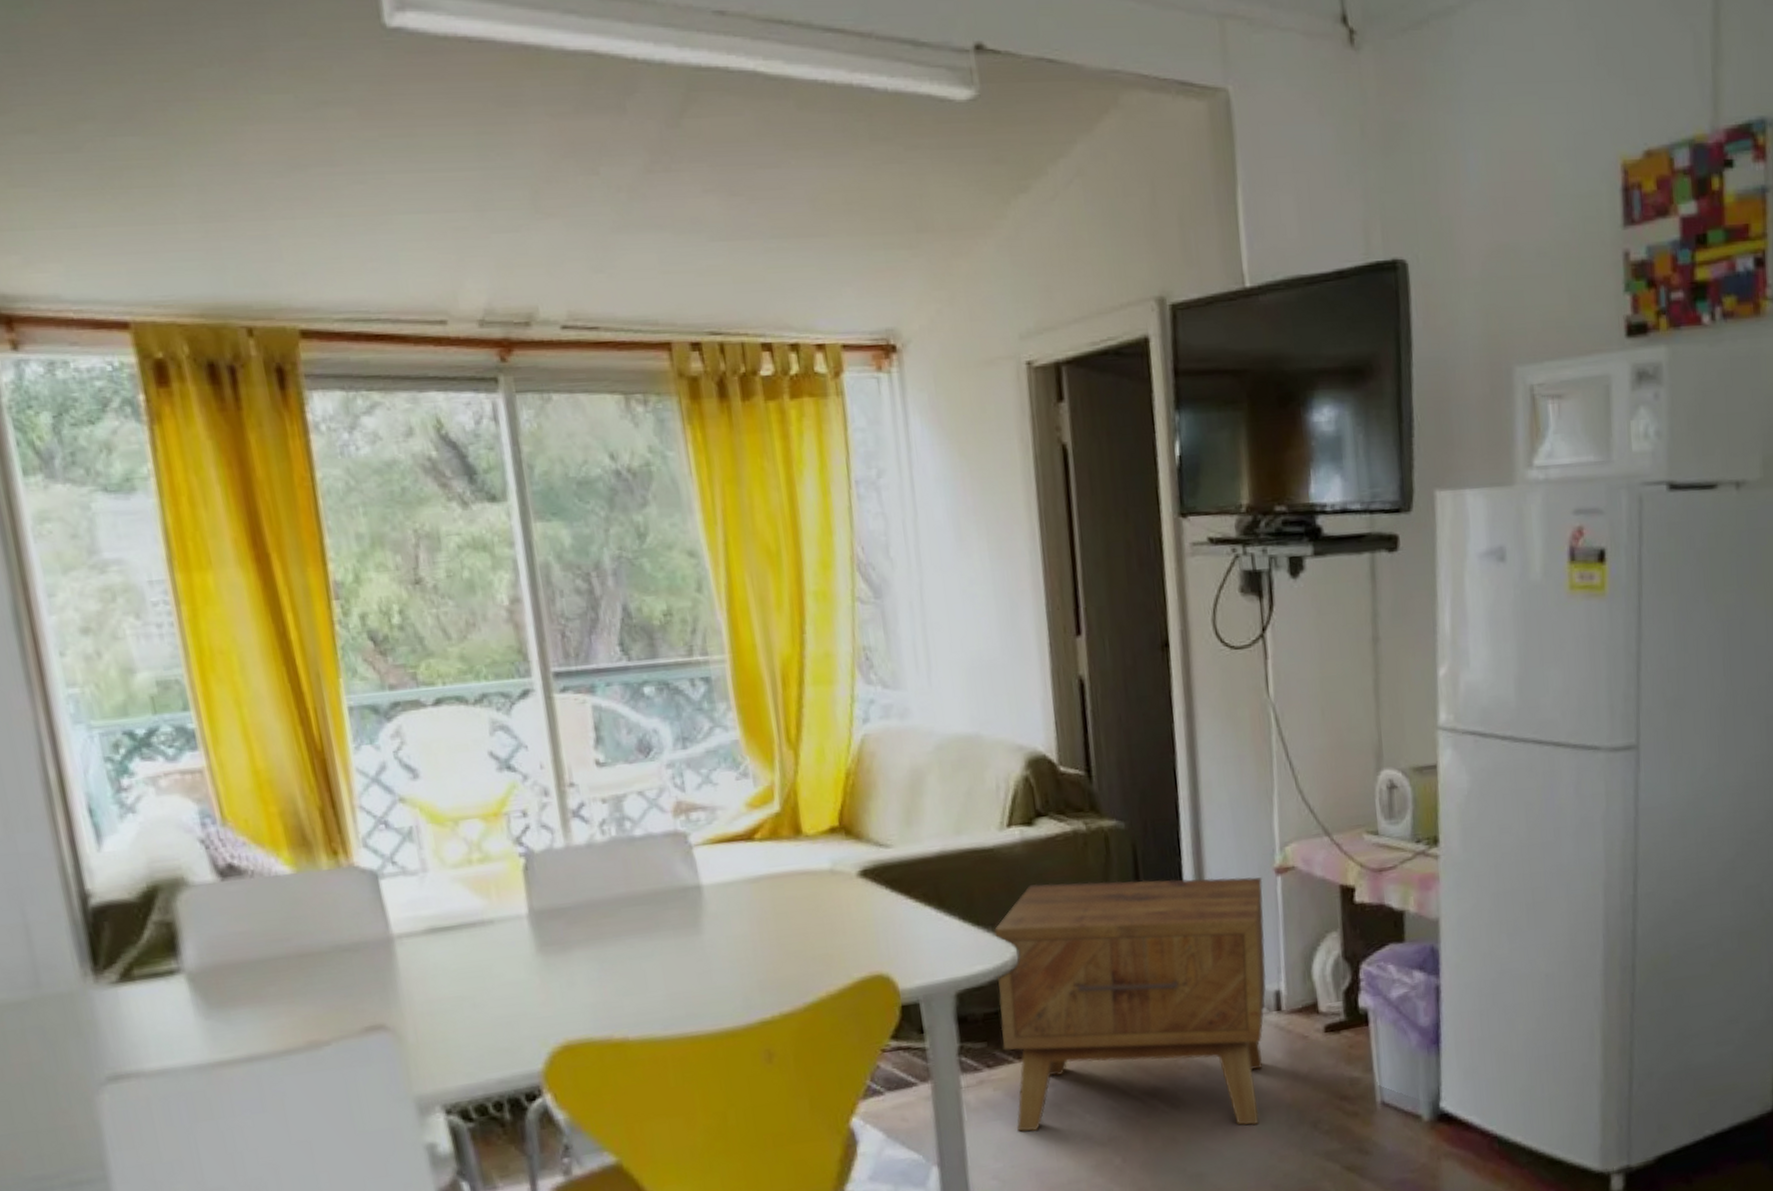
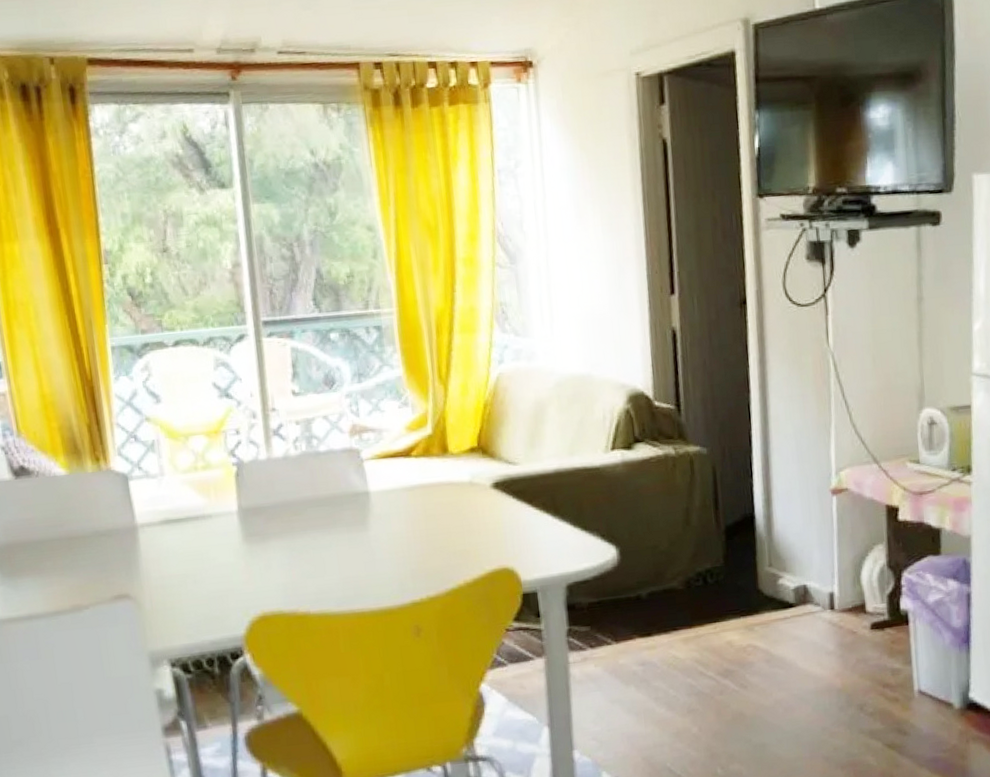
side table: present [994,877,1267,1132] -> none [598,496,822,705]

